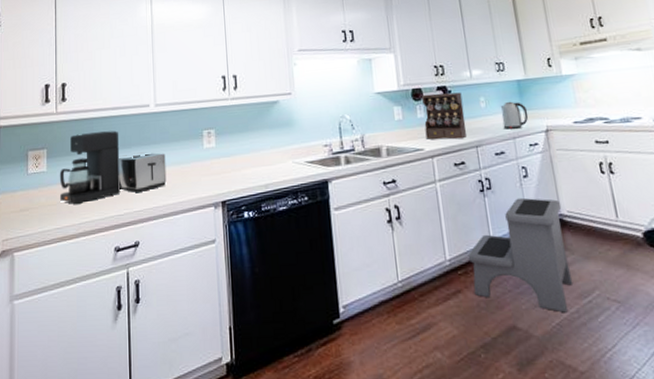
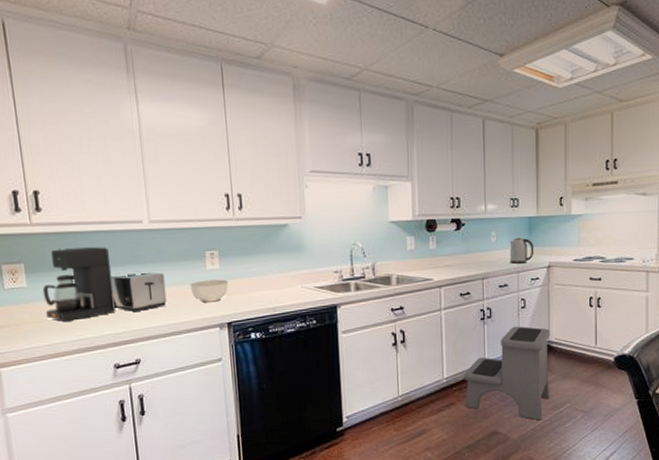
bowl: none [188,157,224,182] -> present [190,279,229,303]
spice rack: present [421,92,467,140] -> none [434,225,475,272]

